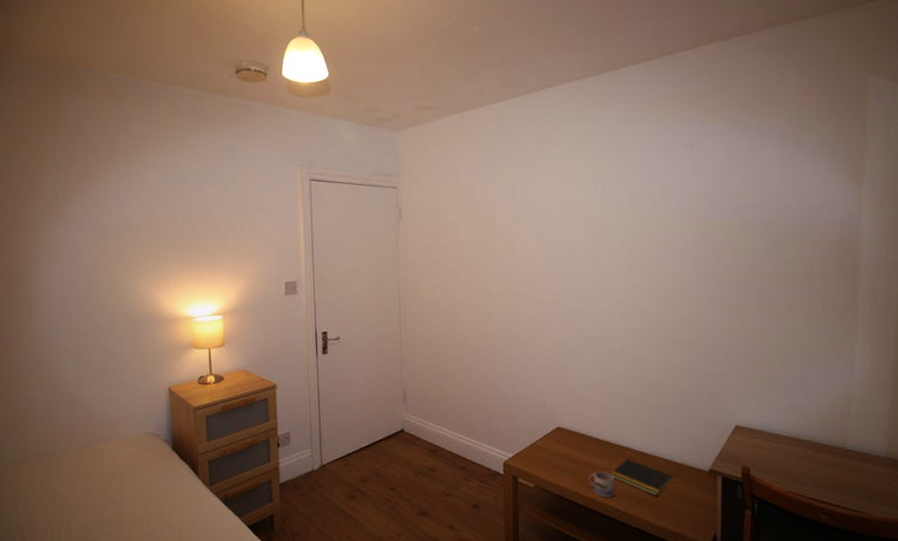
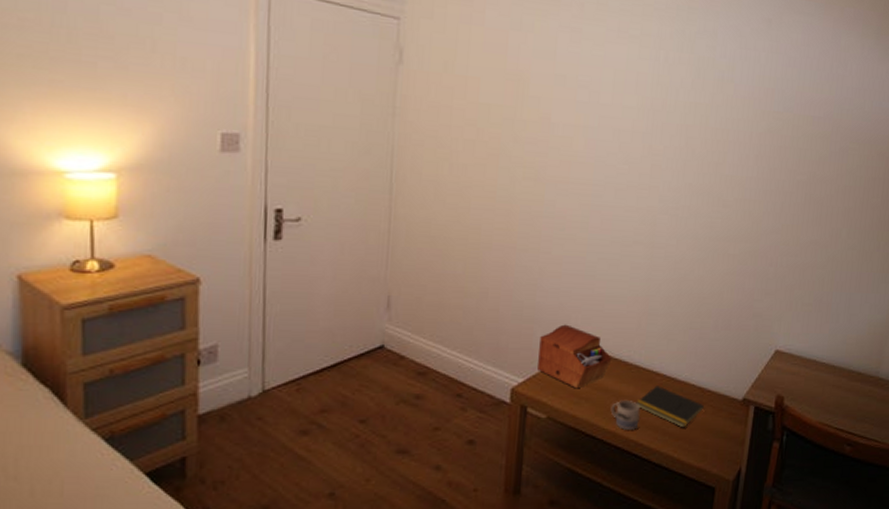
sewing box: none [523,408,585,462] -> present [537,324,612,389]

